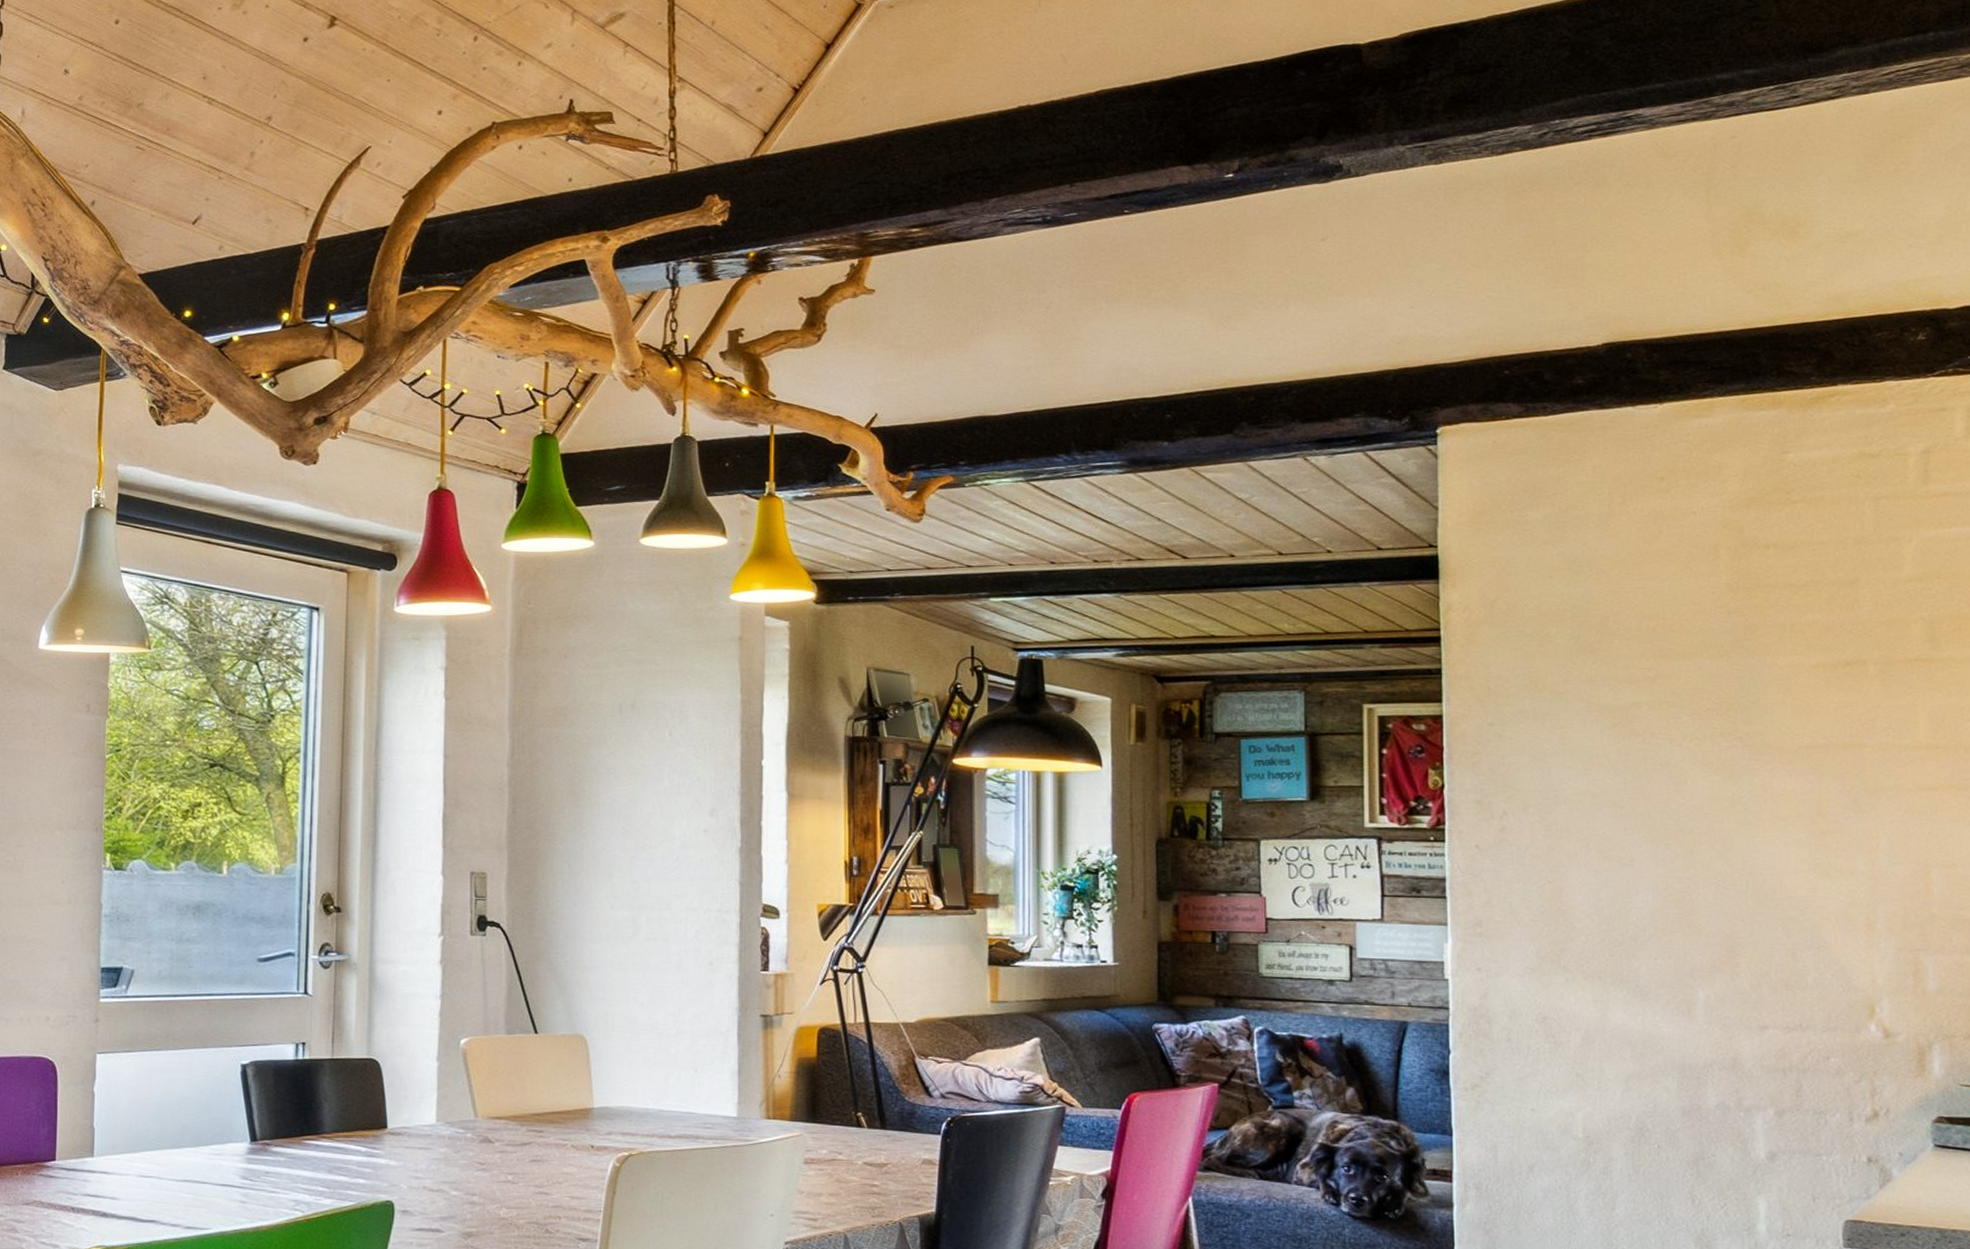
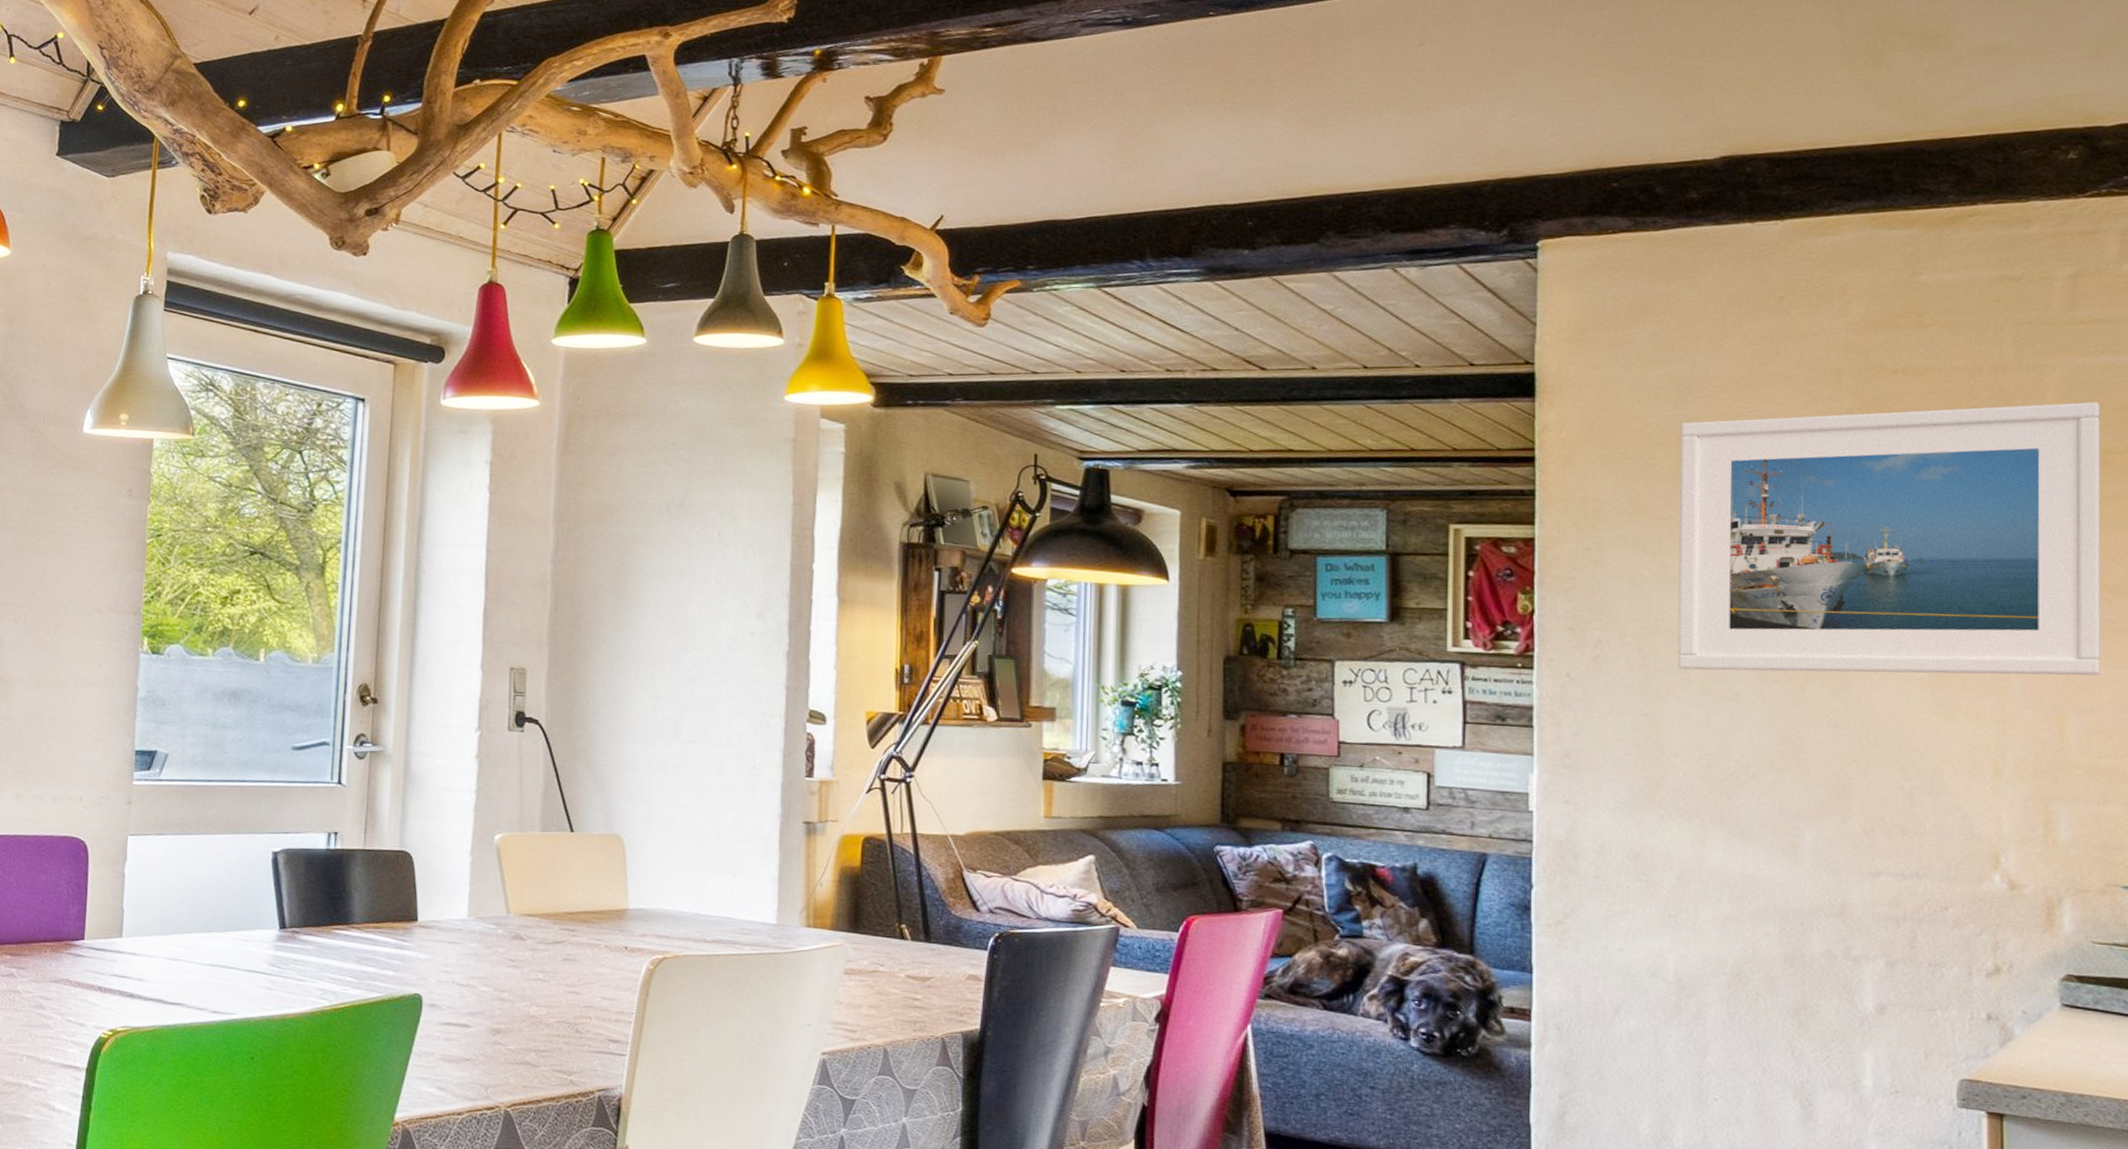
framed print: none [1573,571,1960,838] -> present [1677,402,2101,676]

